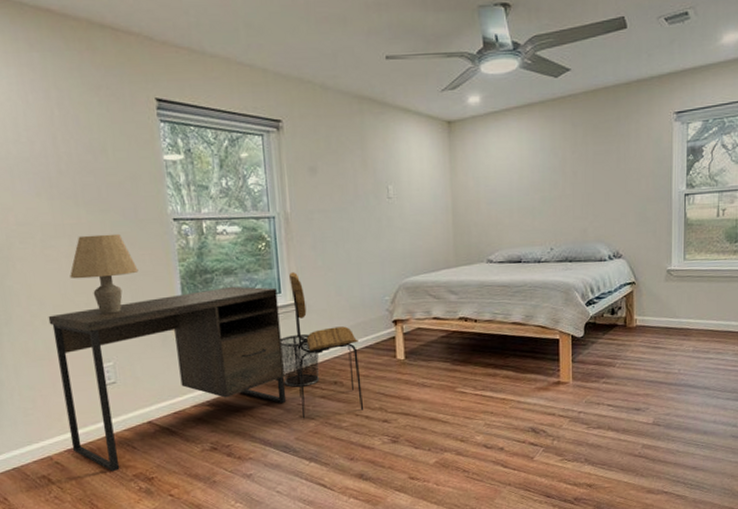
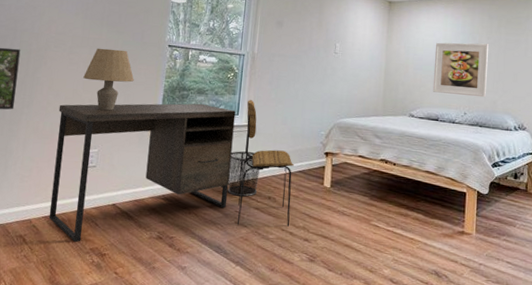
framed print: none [510,160,574,229] -> present [432,42,488,98]

